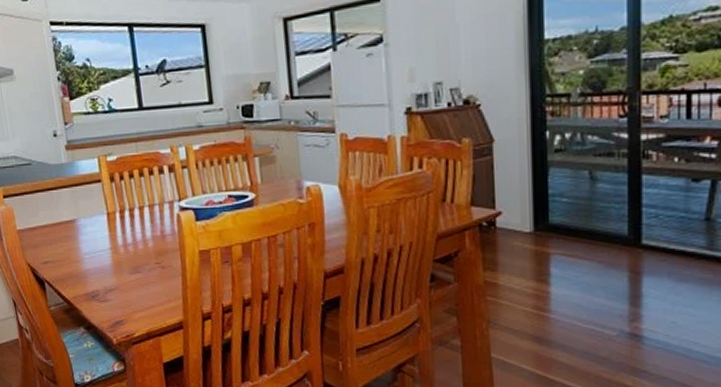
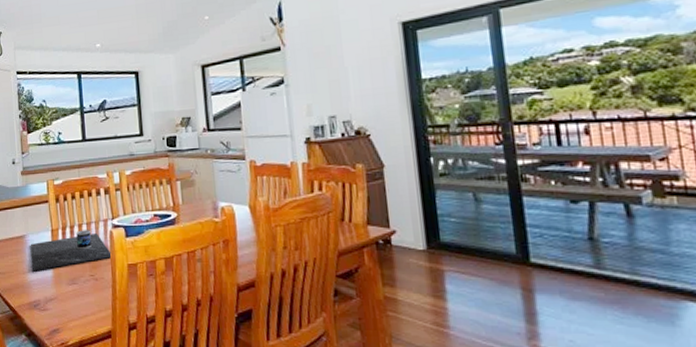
place setting: none [82,213,180,260] -> present [30,230,111,272]

